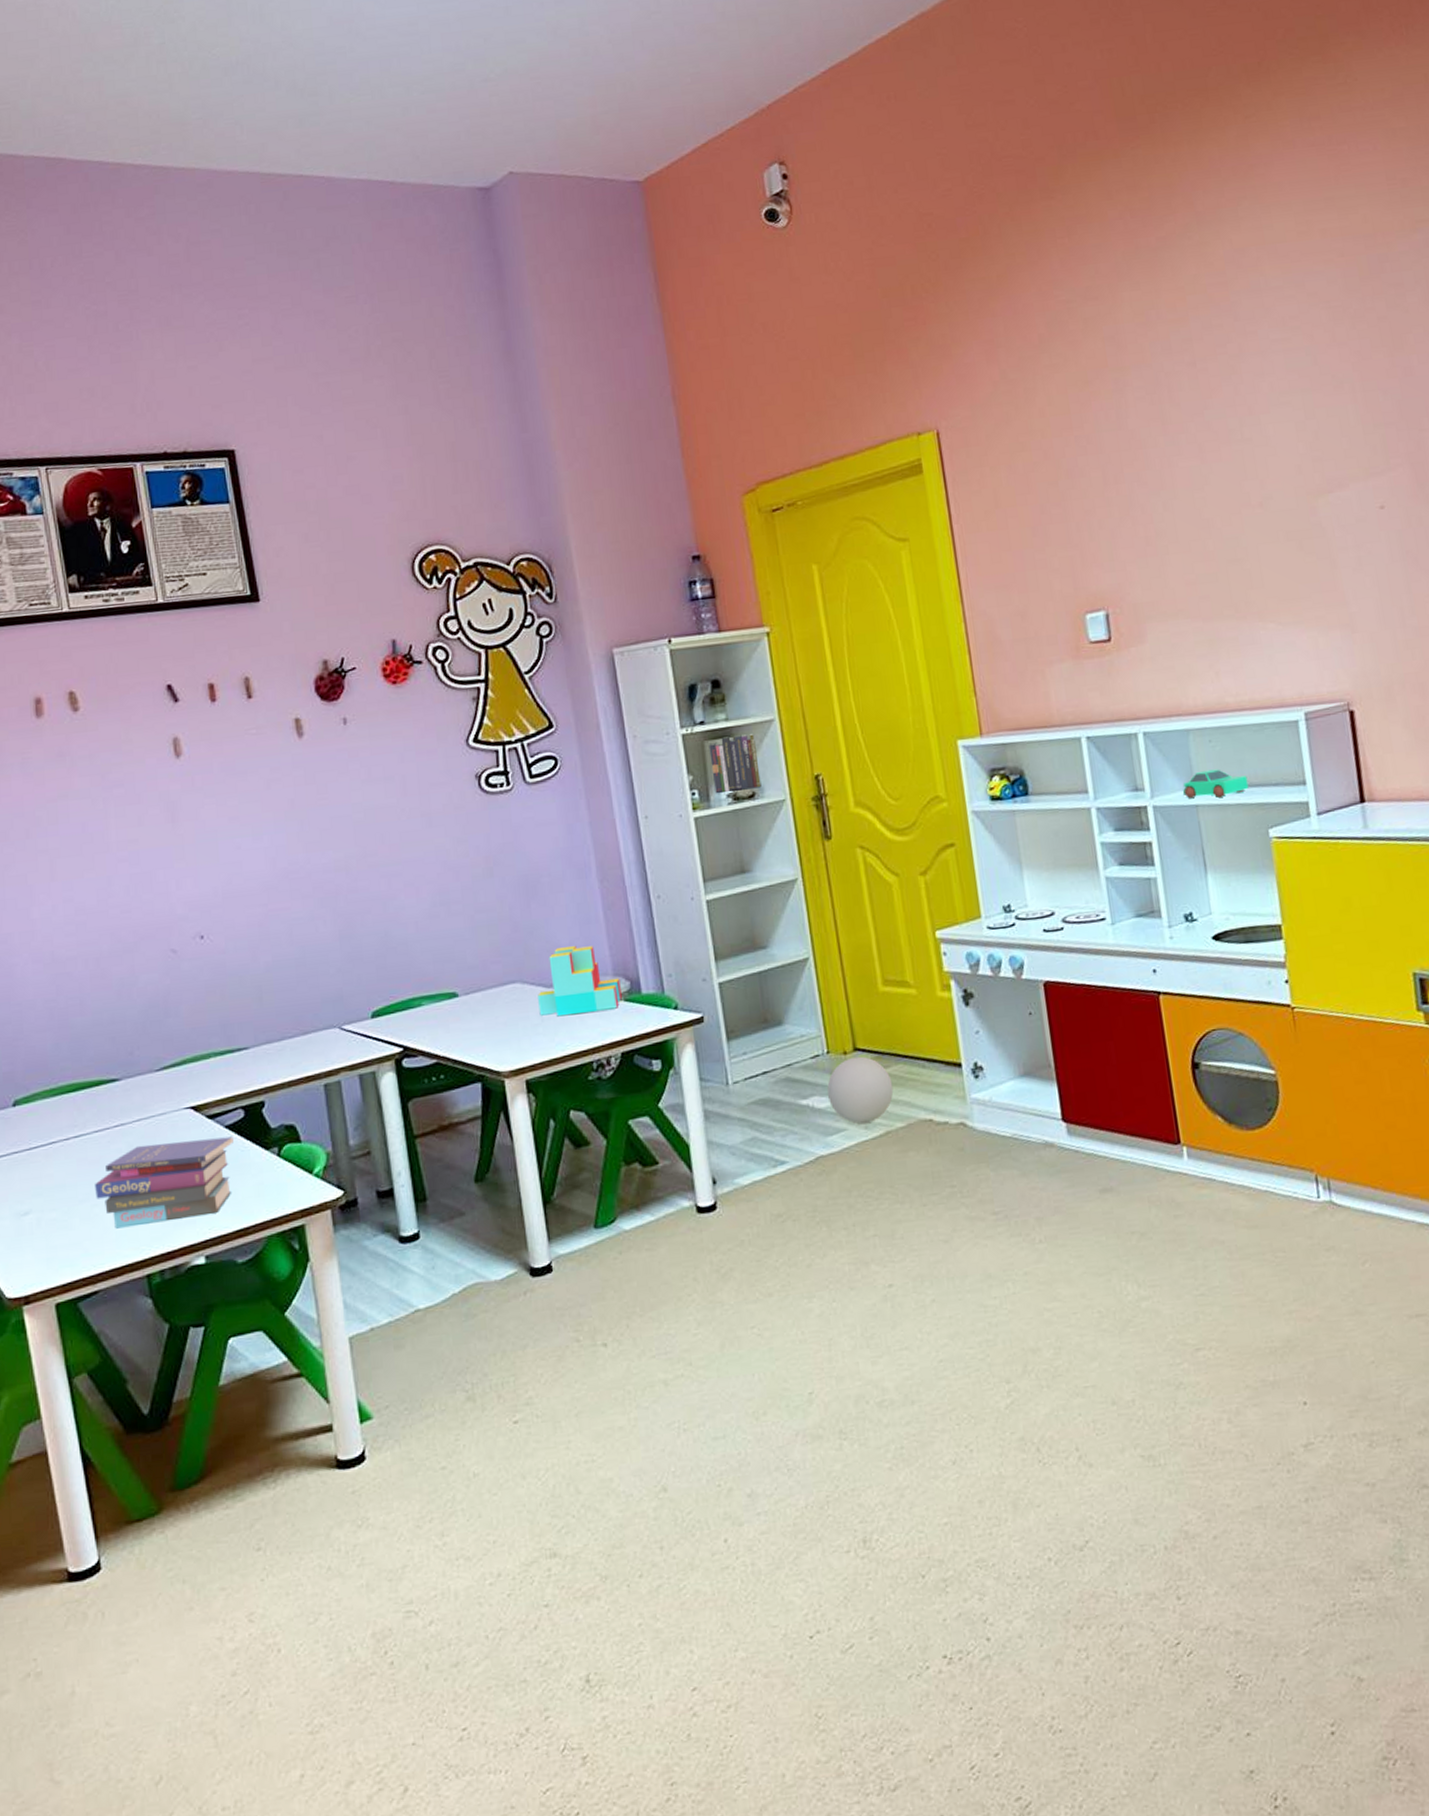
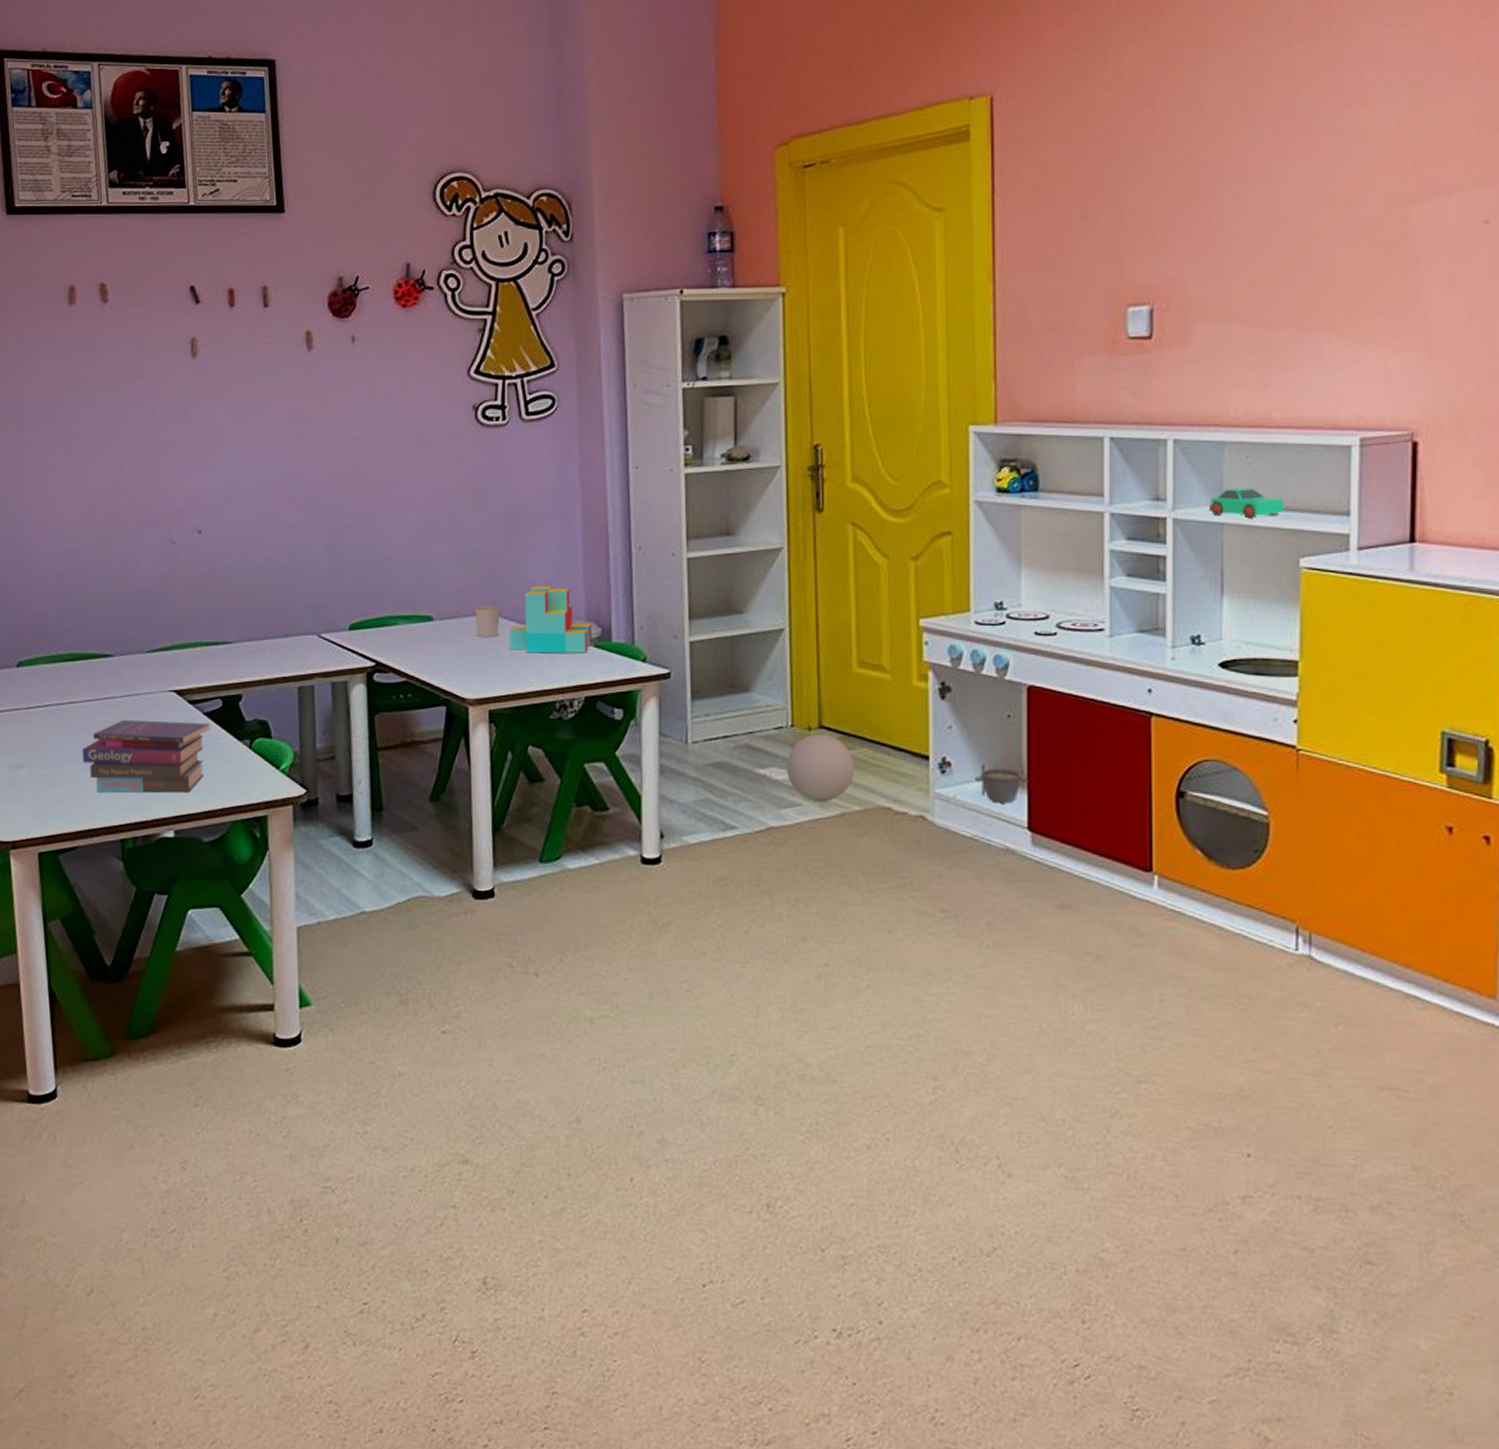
cup: none [499,973,527,1008] -> present [474,605,500,638]
books: present [709,732,762,793] -> none [708,394,758,451]
cooking pot: none [1006,1062,1057,1100] -> present [974,763,1029,803]

